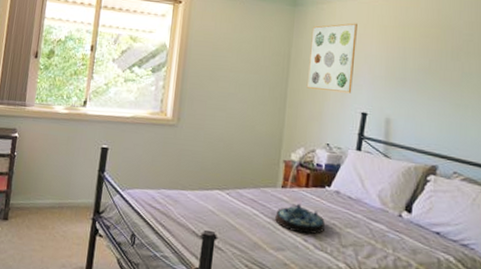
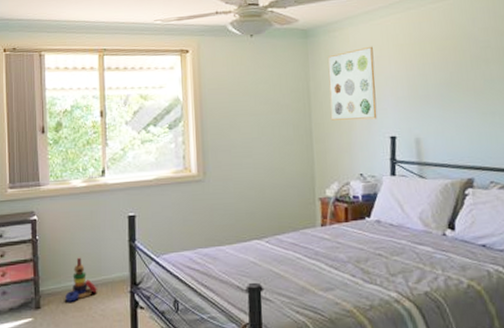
stacking toy: none [32,178,63,219] -> present [65,257,97,302]
serving tray: present [275,203,326,235] -> none [319,239,372,270]

